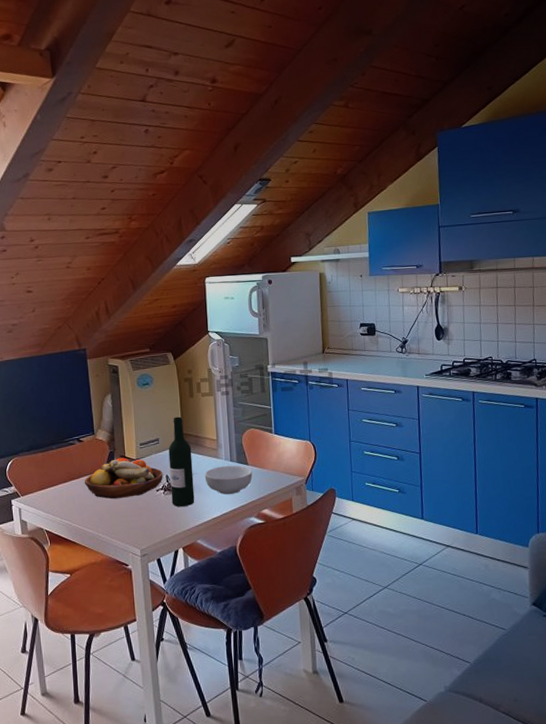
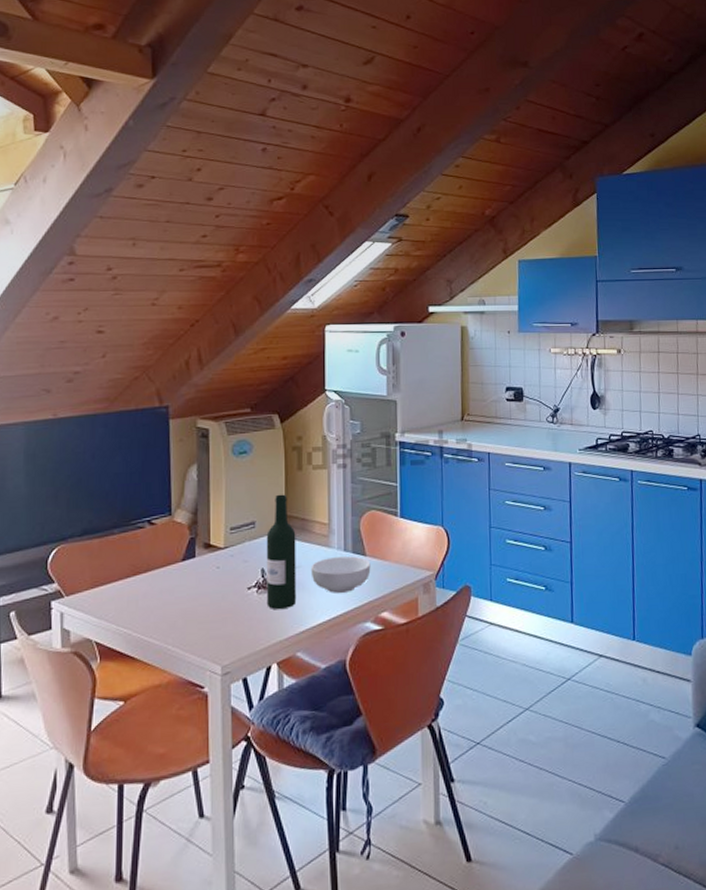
fruit bowl: present [84,457,163,499] -> none [153,545,258,600]

